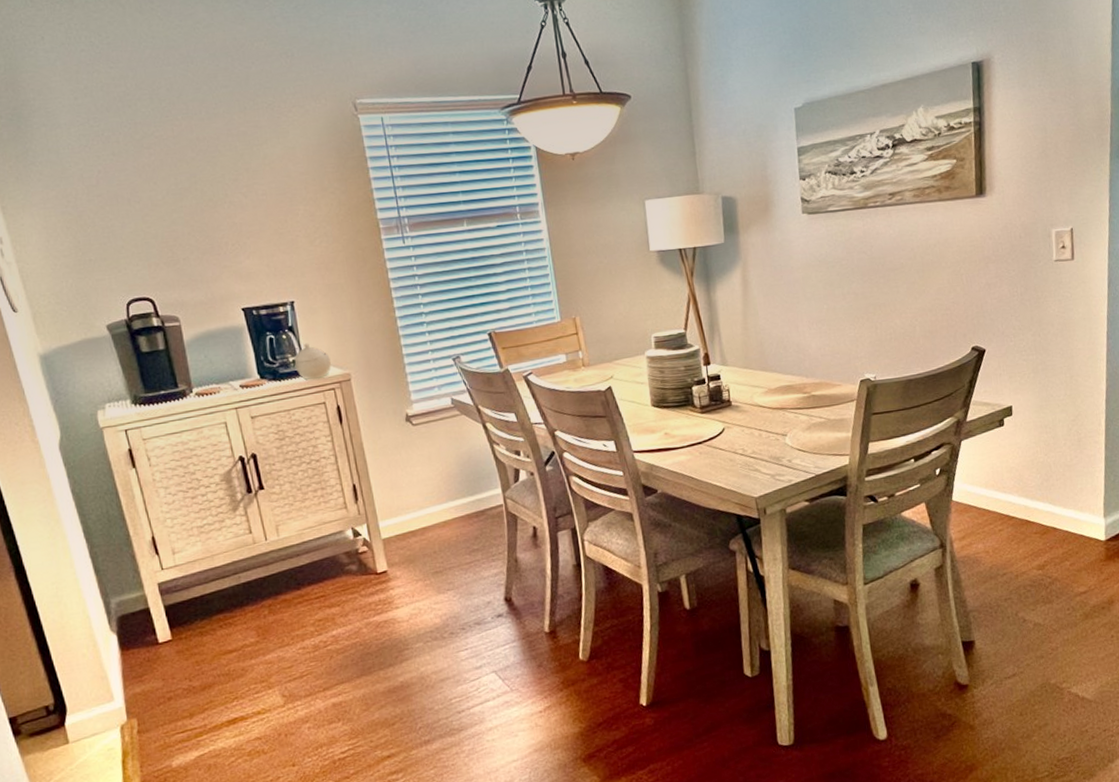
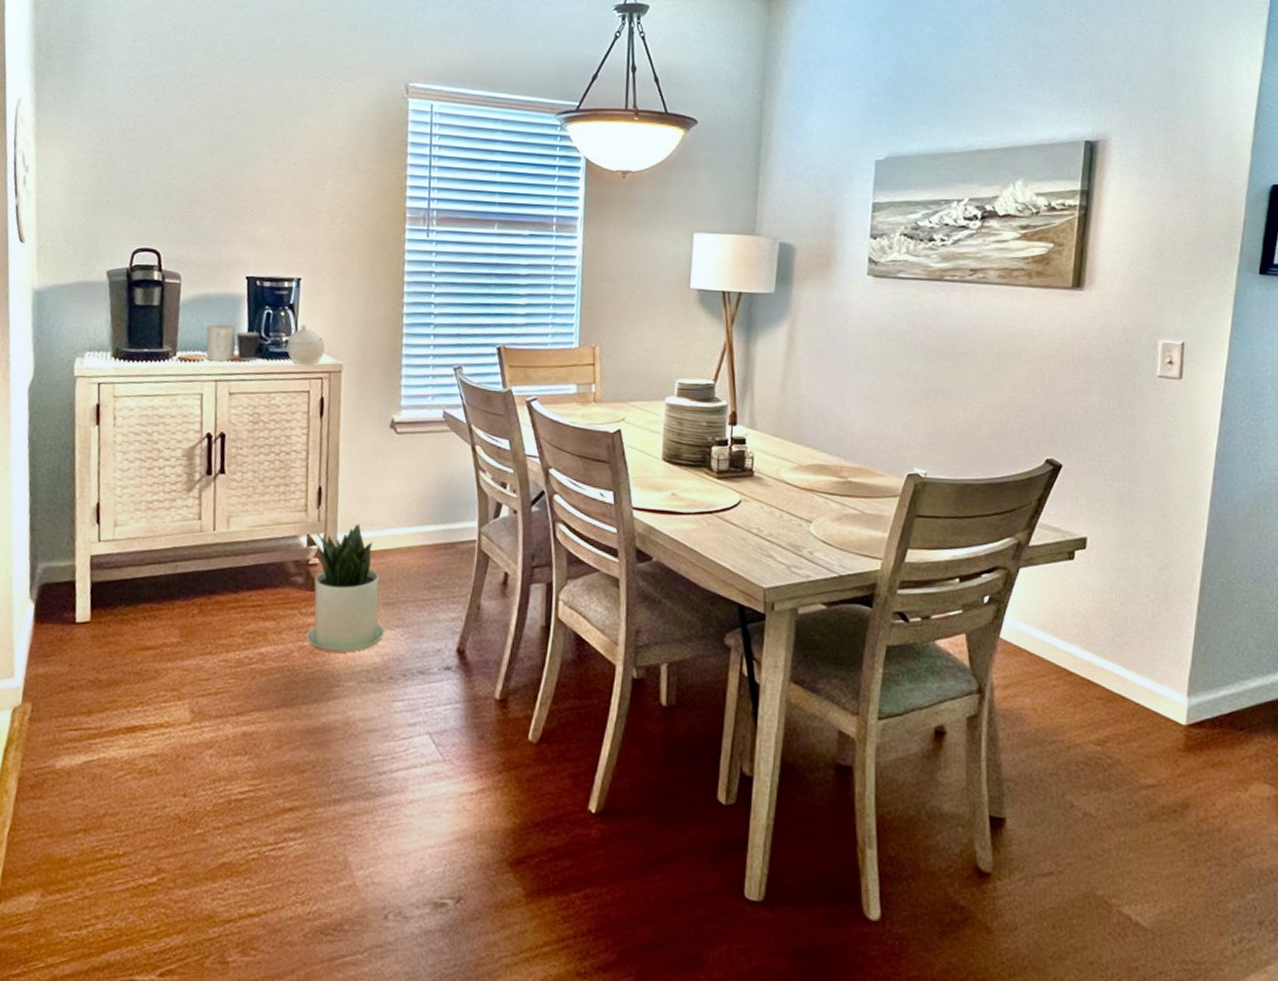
cup: none [215,354,249,391] -> present [206,323,236,362]
mug: none [245,357,276,387] -> present [236,331,267,362]
planter: none [359,510,439,623] -> present [306,524,386,653]

